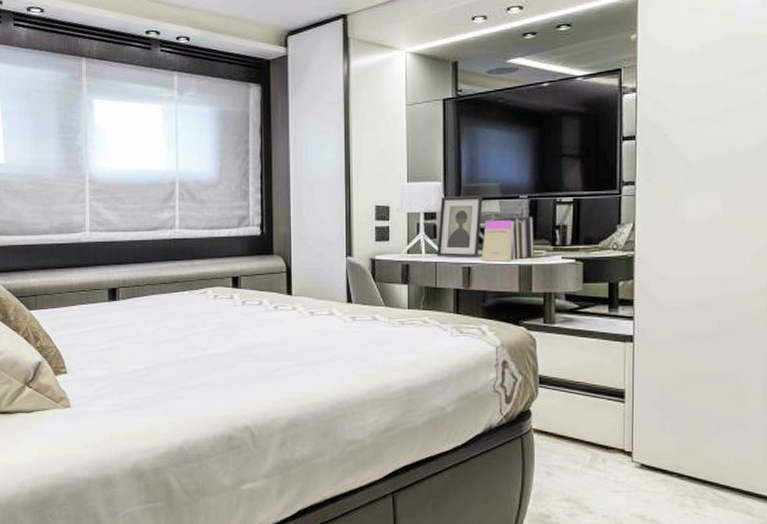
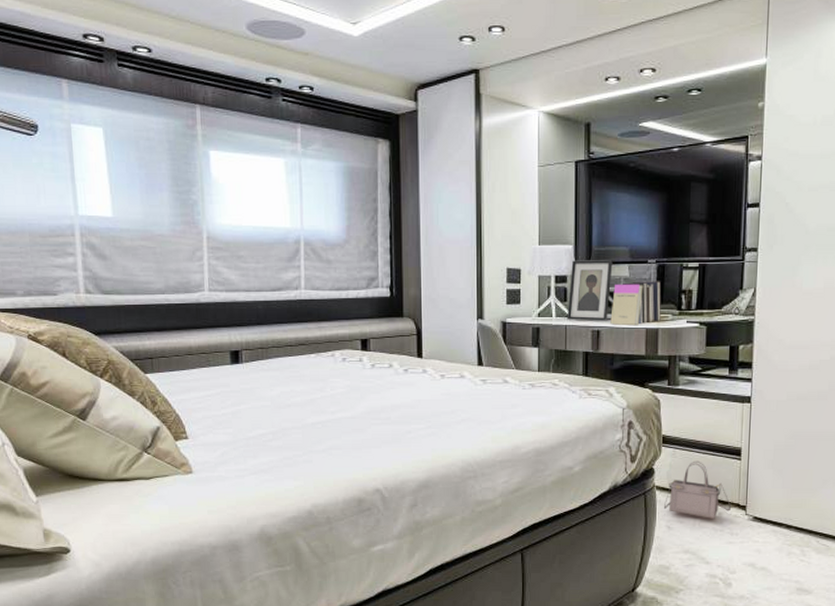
handbag: none [541,402,615,465] -> present [663,460,731,519]

